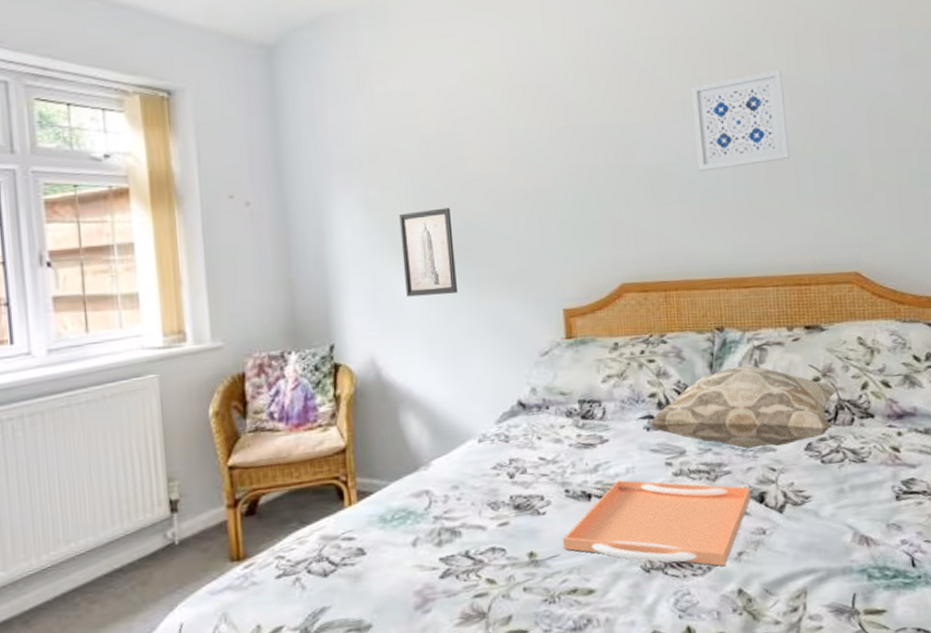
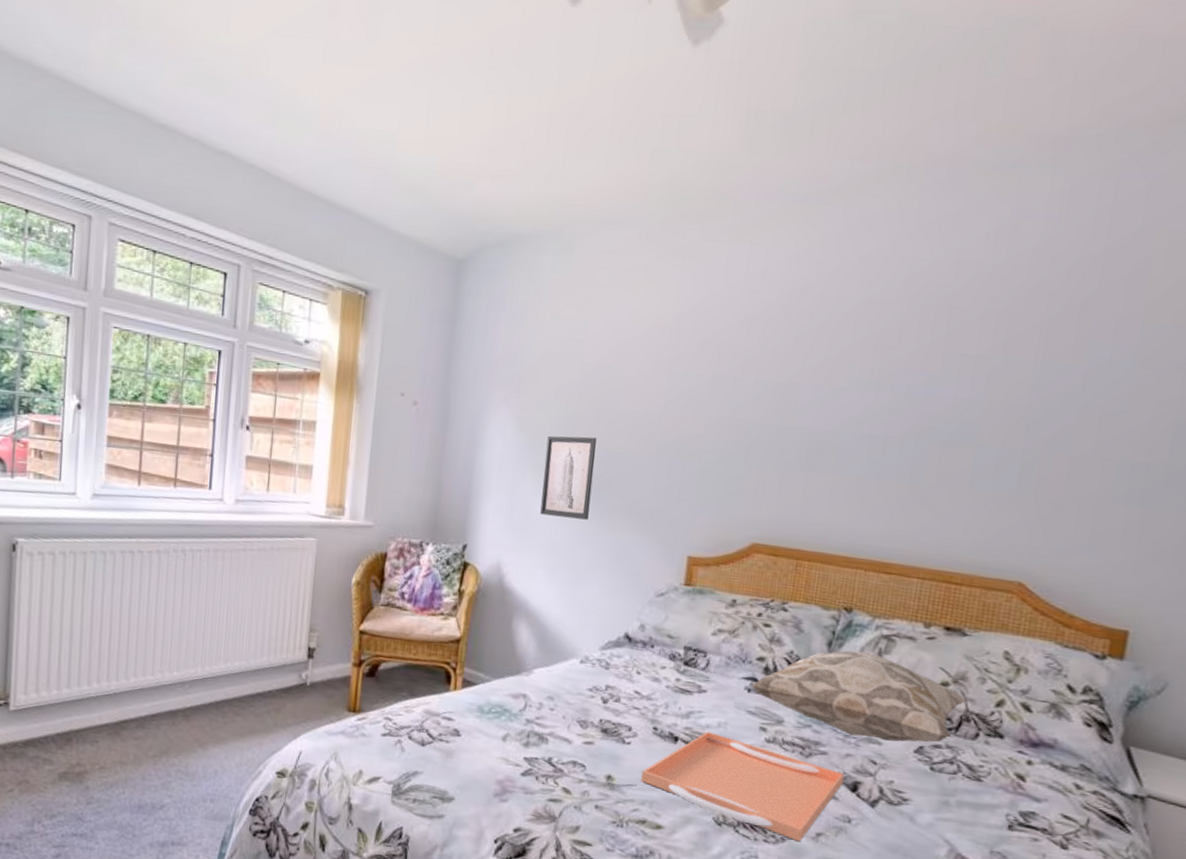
wall art: present [691,69,790,172] -> none [861,349,983,448]

